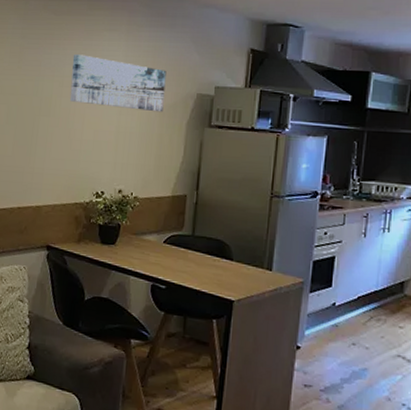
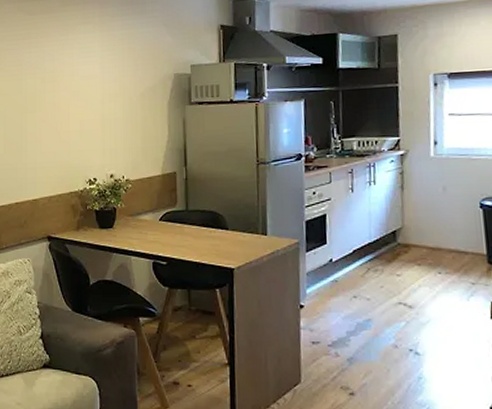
wall art: present [69,54,167,112] -> none [51,49,144,96]

